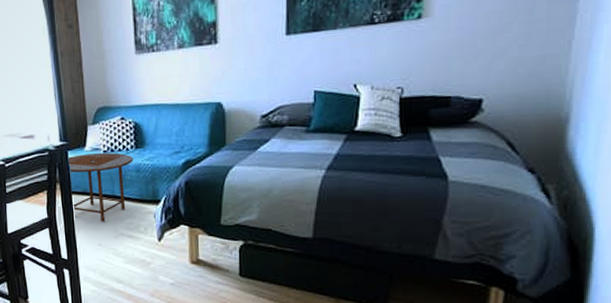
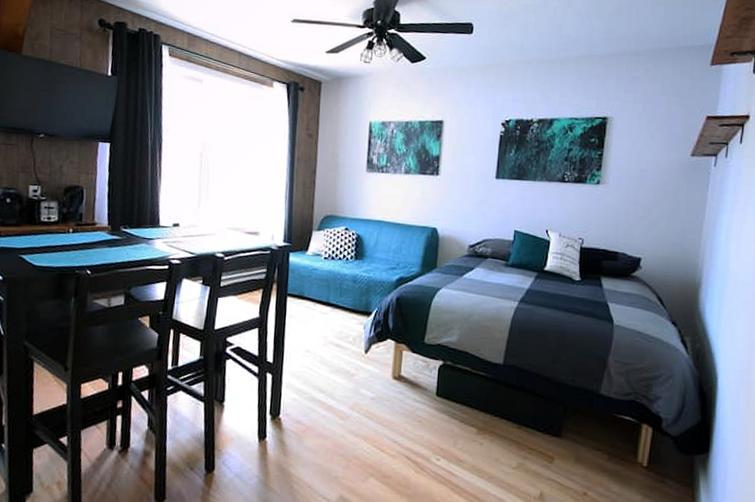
side table: present [68,152,134,222] -> none [285,258,352,328]

